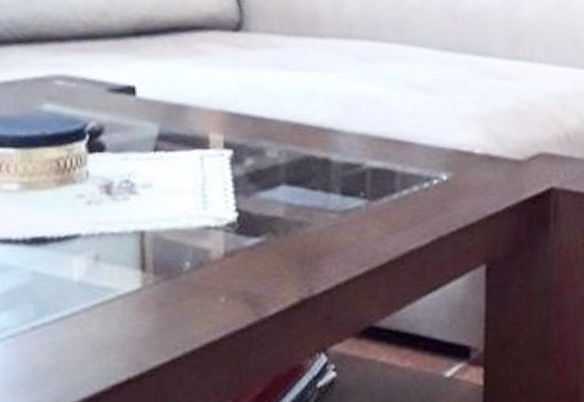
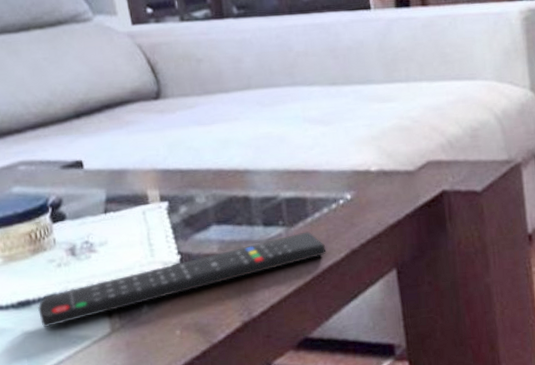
remote control: none [56,208,410,272] -> present [38,231,327,328]

